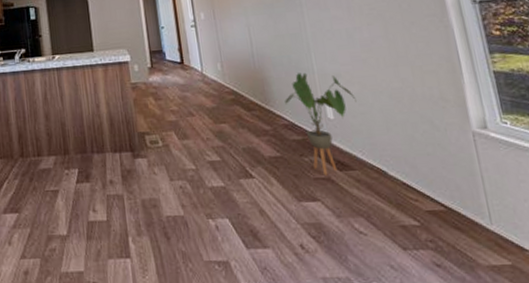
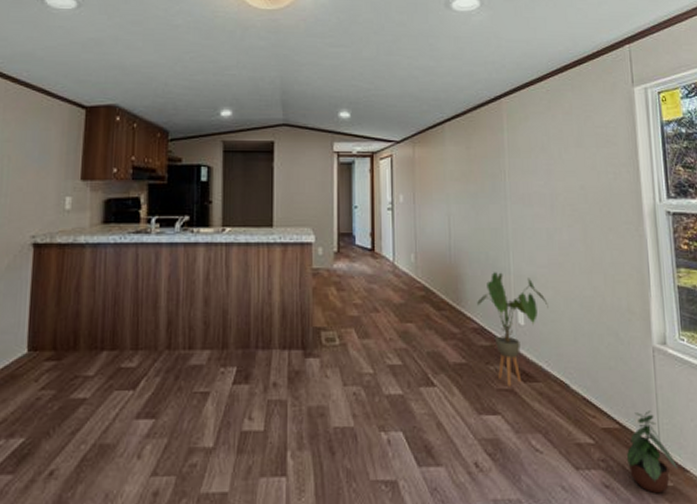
potted plant: none [456,193,515,273] -> present [627,411,678,494]

